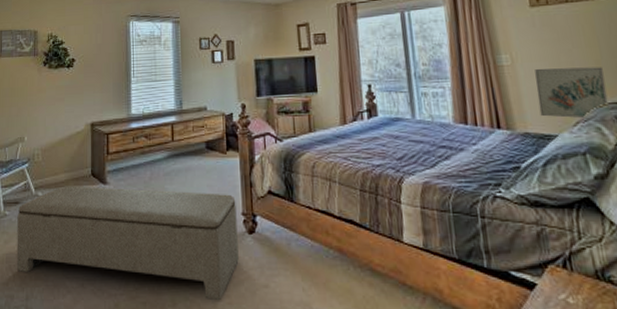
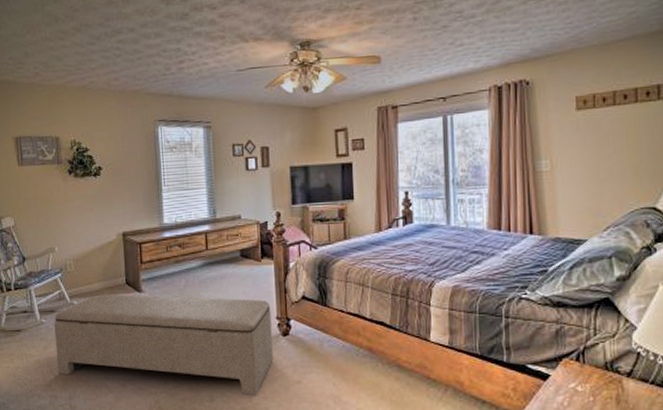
wall art: present [535,67,609,119] -> none [572,172,641,224]

